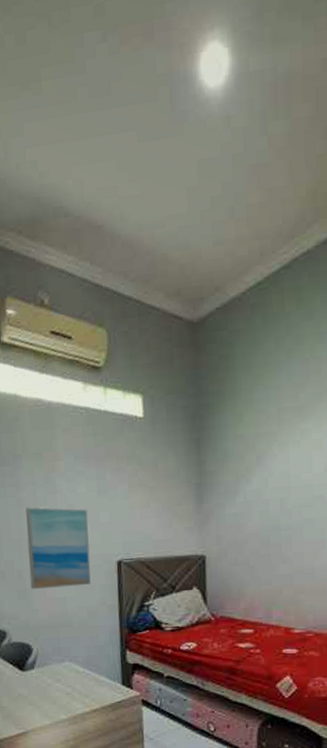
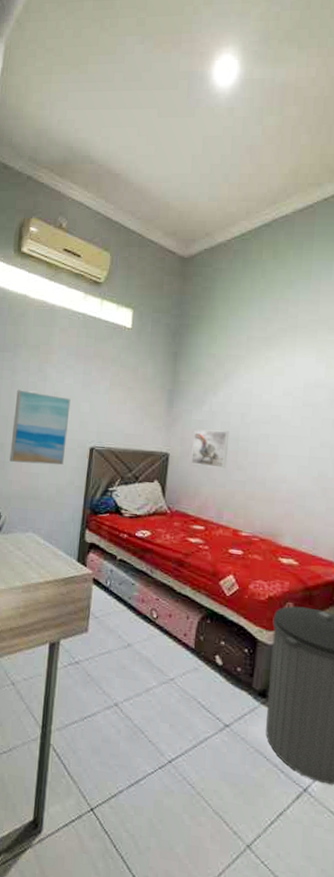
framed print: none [229,521,270,564] -> present [191,429,230,468]

